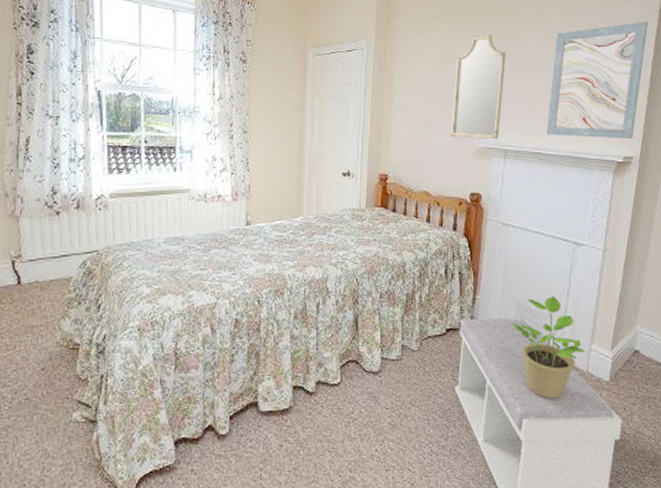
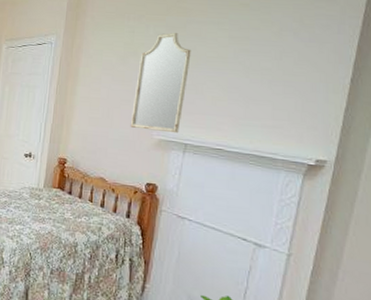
wall art: present [546,22,649,140] -> none [230,22,351,143]

